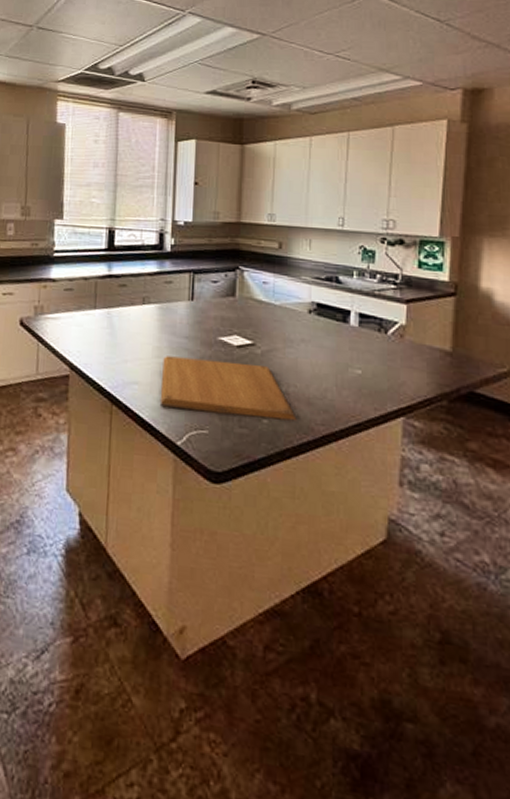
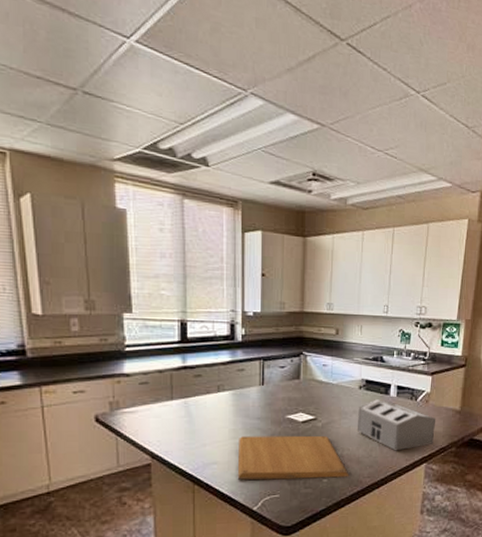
toaster: none [306,327,417,396] -> present [357,399,436,451]

